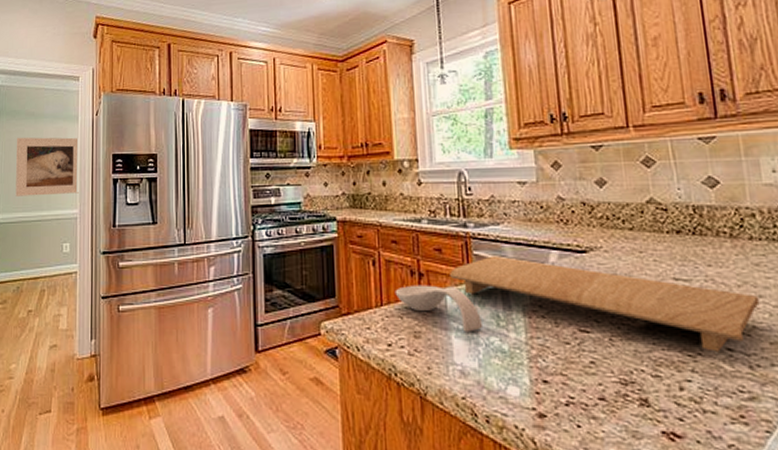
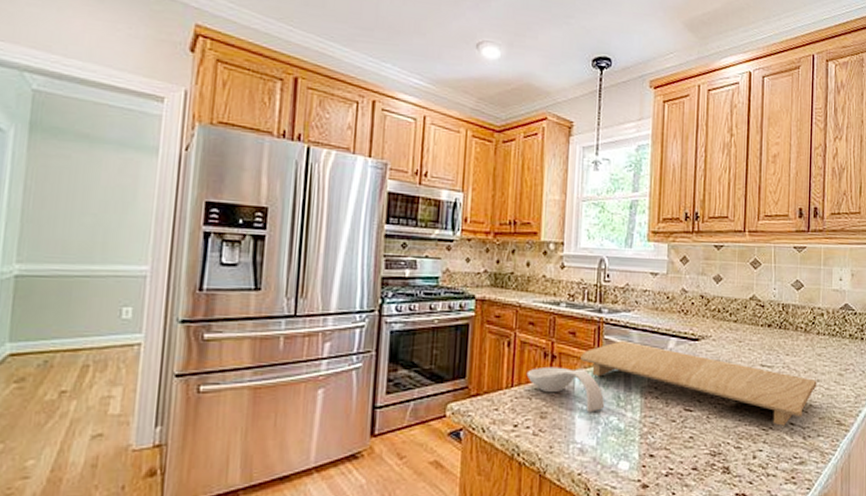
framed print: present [15,137,79,196] -> none [50,163,155,246]

